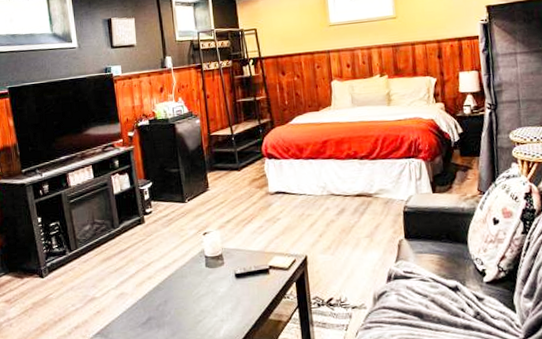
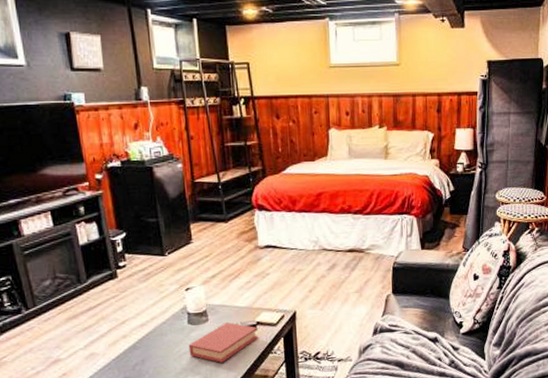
book: none [206,266,271,306] -> present [188,322,258,363]

